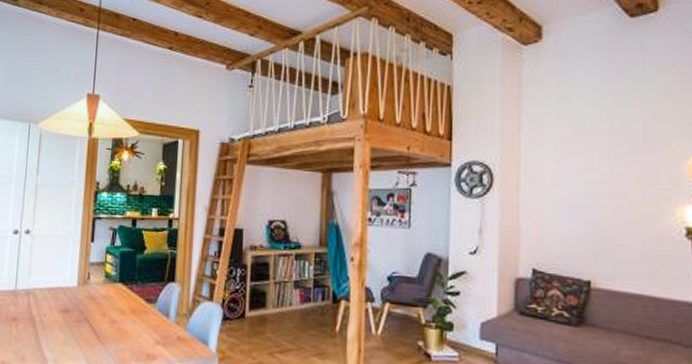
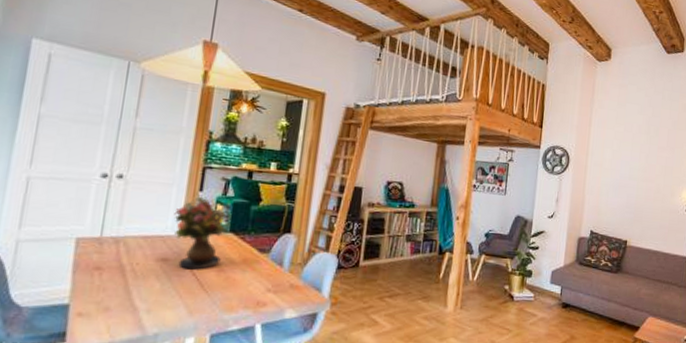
bouquet: none [71,247,116,321] -> present [174,196,227,270]

